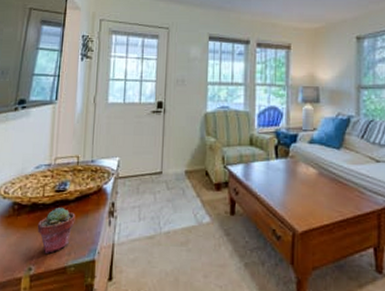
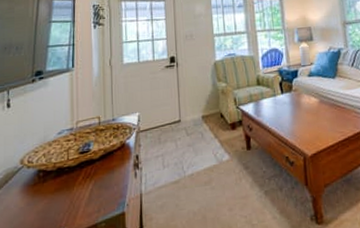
potted succulent: present [37,208,76,254] -> none [64,168,102,214]

